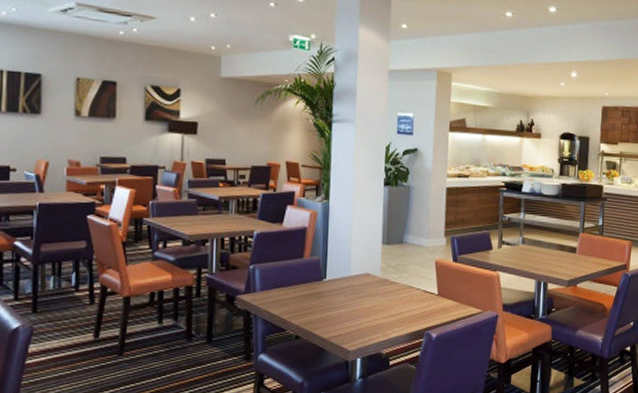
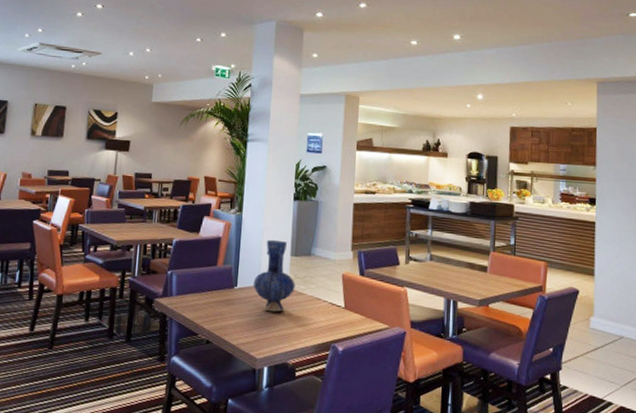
vase: none [343,228,388,303] -> present [253,239,295,312]

